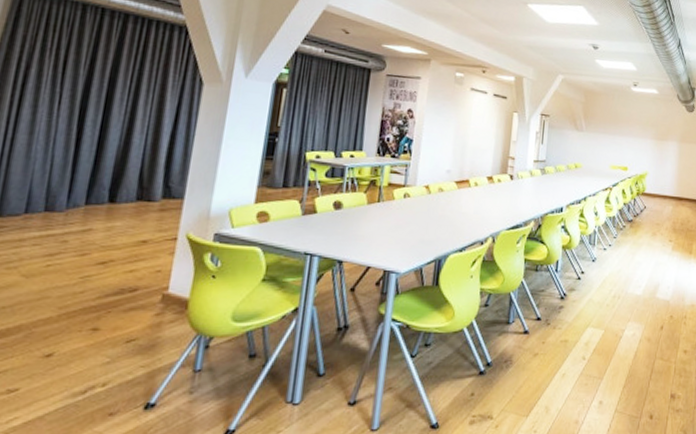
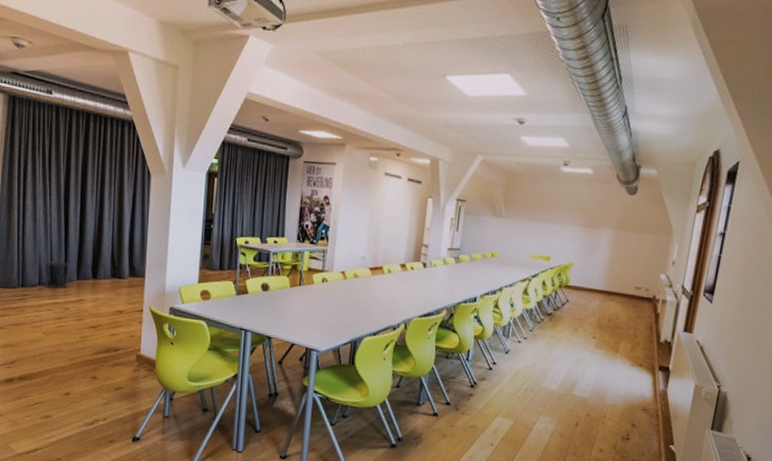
waste bin: none [34,182,77,217] -> present [43,261,70,289]

